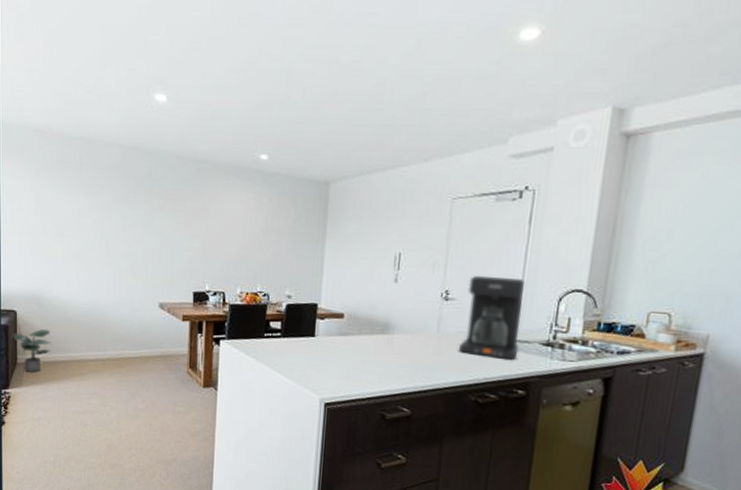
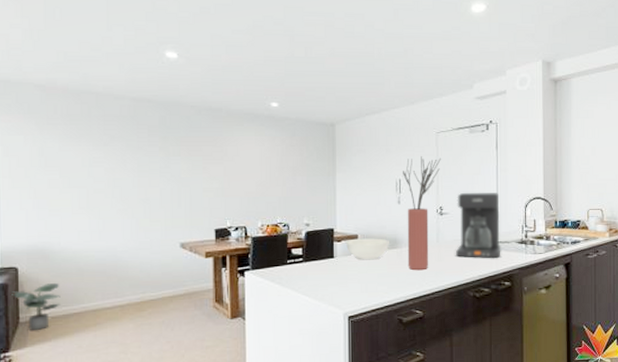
bowl: none [330,318,381,345] -> present [346,238,390,260]
vase: none [398,227,454,363] -> present [403,156,441,271]

